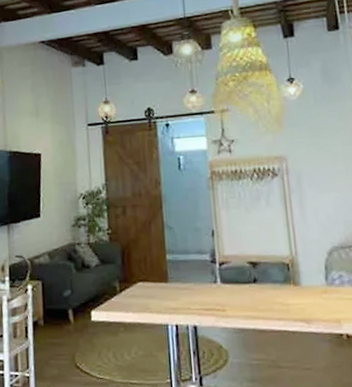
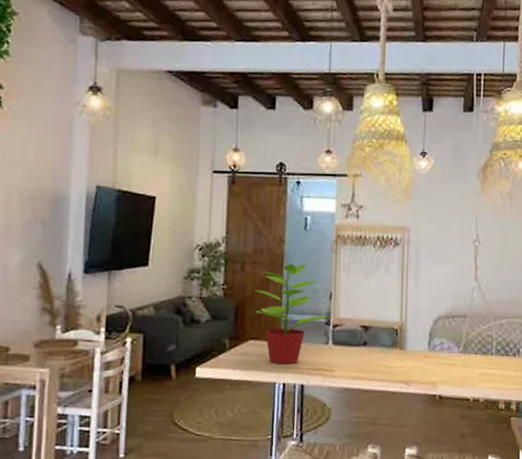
potted plant: none [137,203,217,306] -> present [254,262,332,364]

